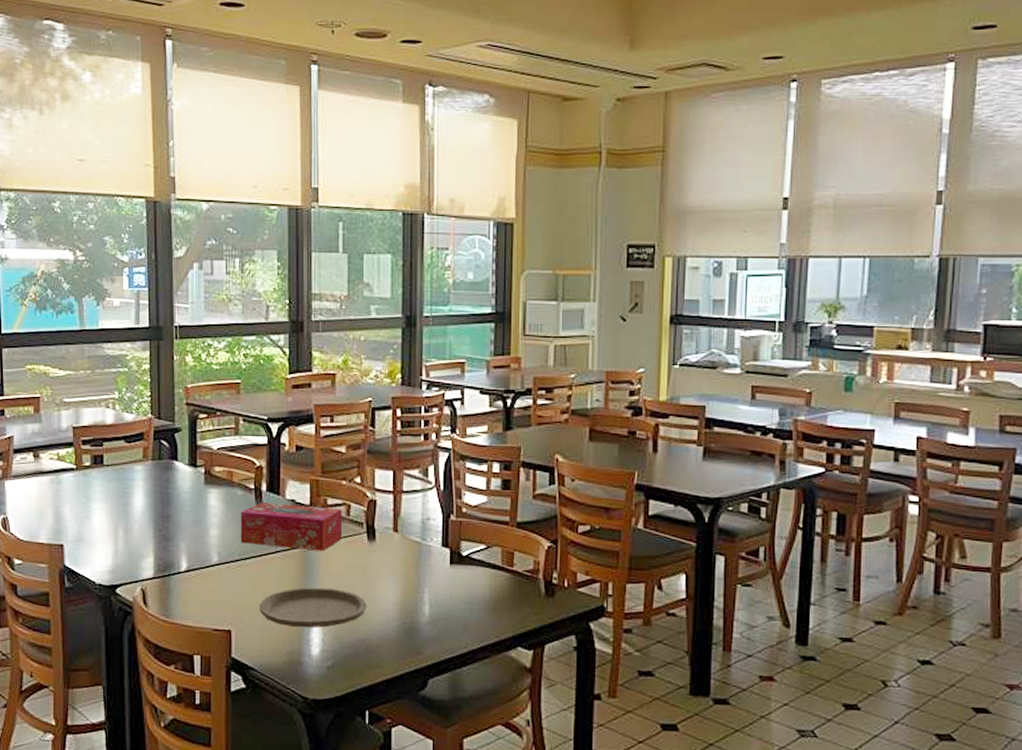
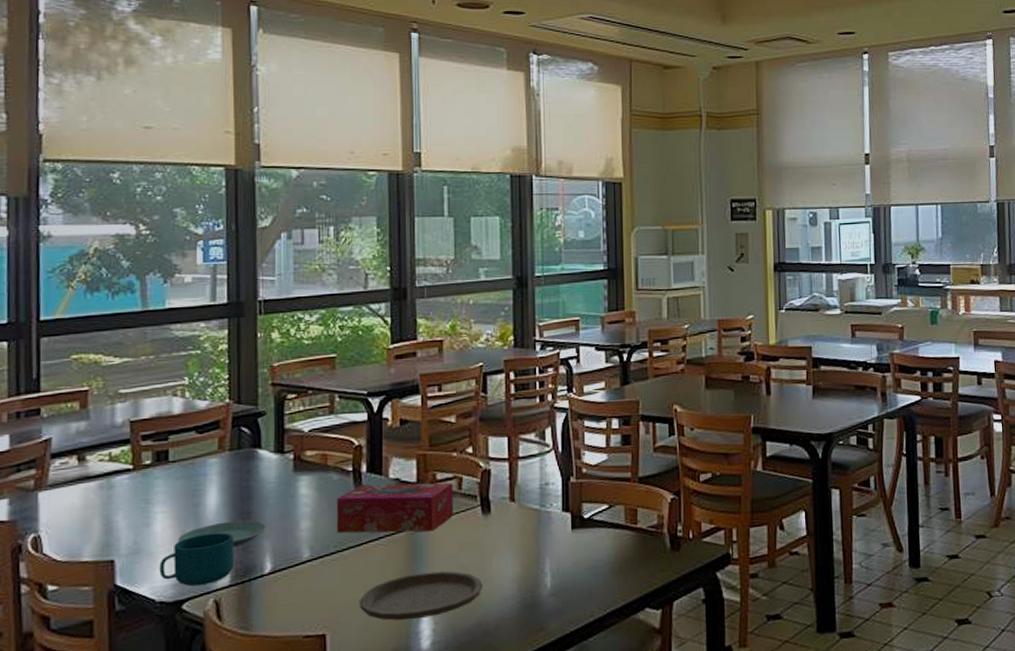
cup: none [98,531,156,575] -> present [159,532,234,587]
plate: none [111,522,183,544] -> present [177,520,268,546]

